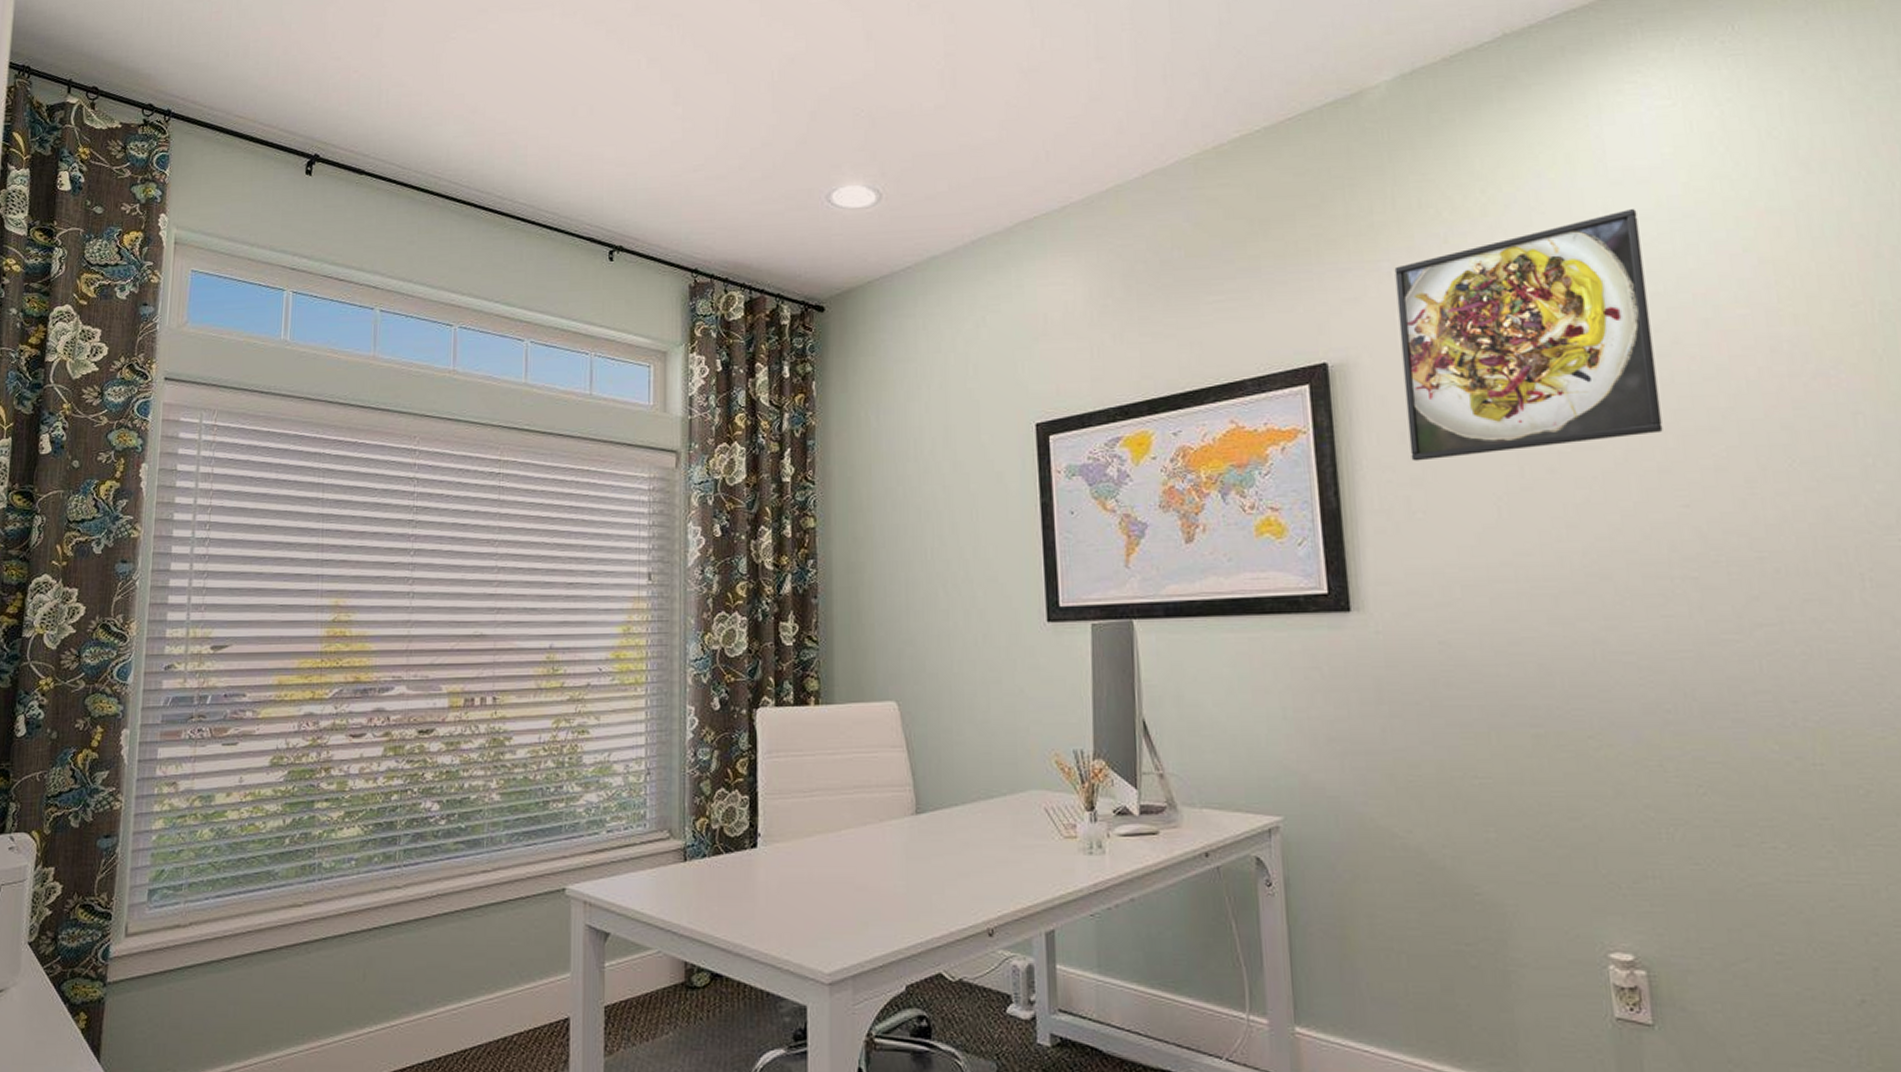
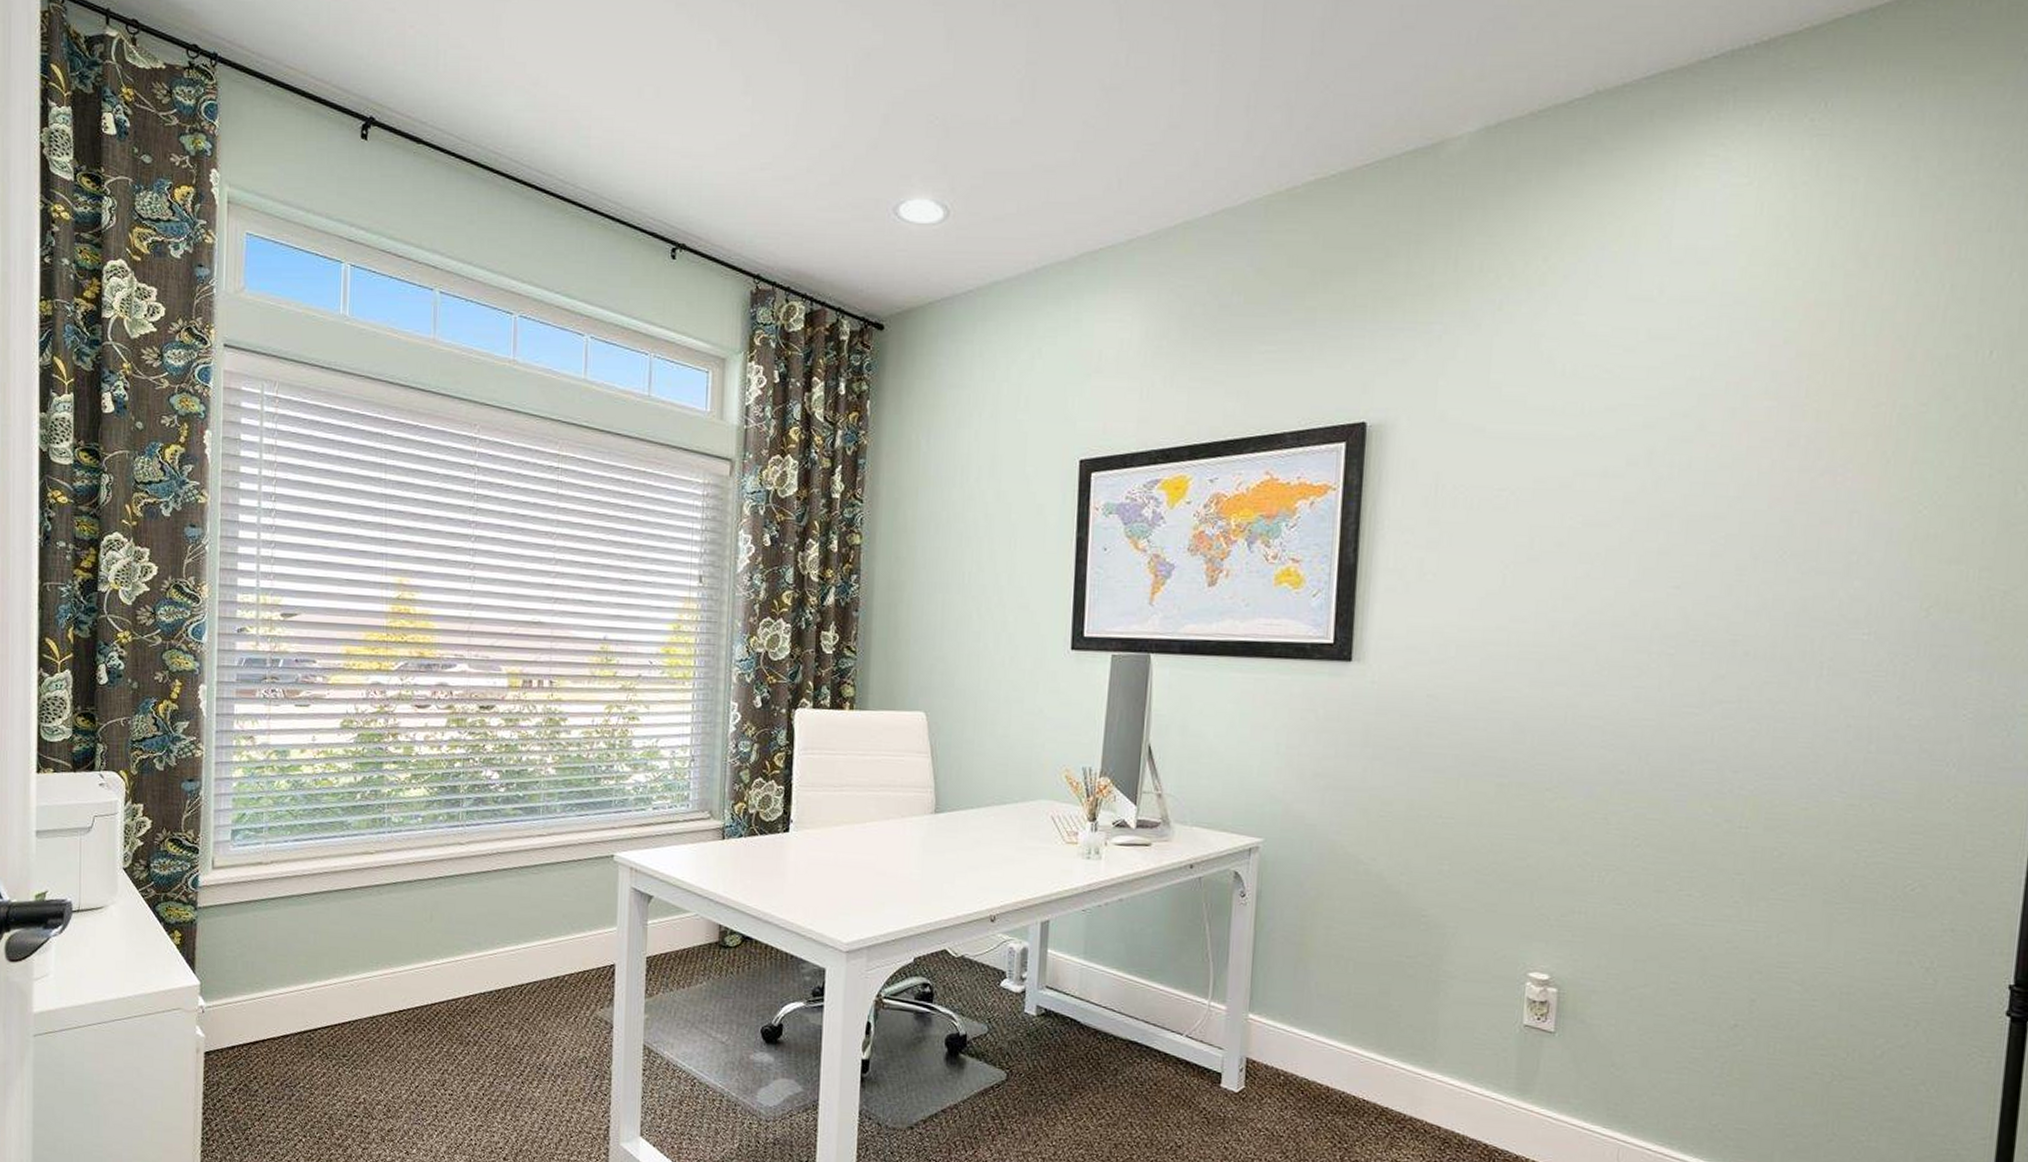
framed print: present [1394,209,1663,461] -> none [1431,290,1691,526]

